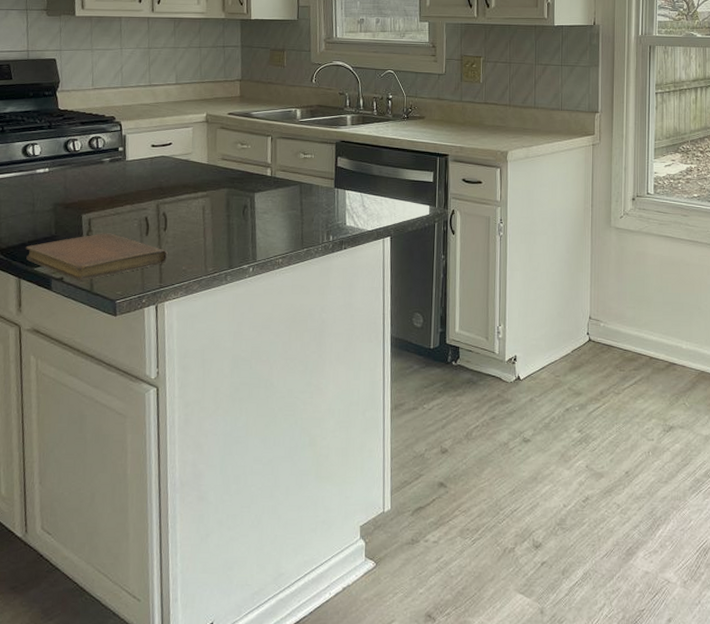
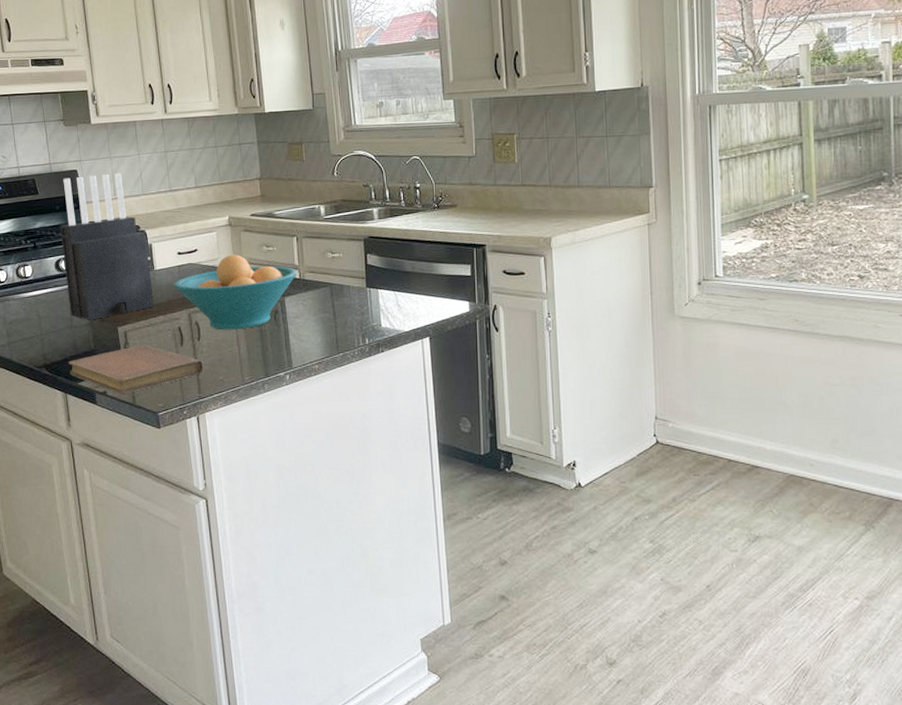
knife block: none [31,65,123,207] -> present [59,173,155,321]
fruit bowl: none [144,150,269,222] -> present [173,254,297,330]

